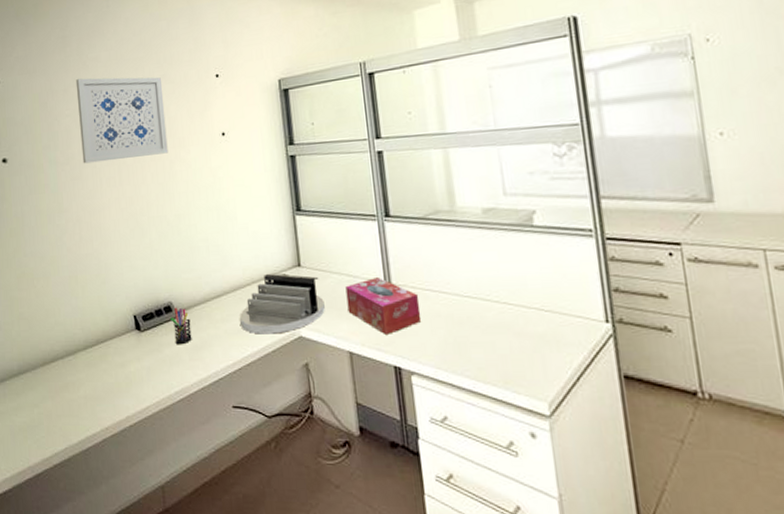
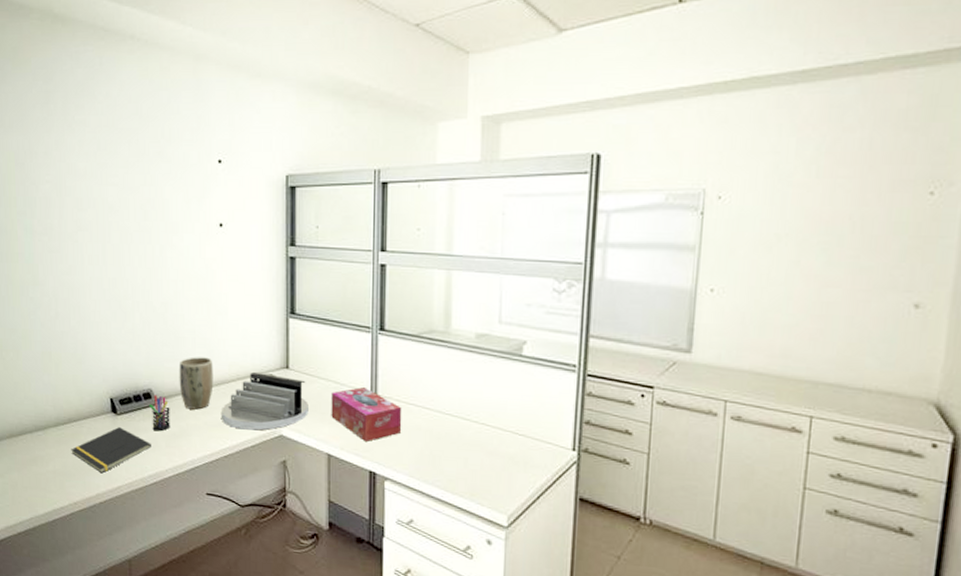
wall art: present [75,77,168,164] -> none [59,141,159,238]
notepad: none [100,344,175,395] -> present [71,427,151,474]
plant pot: none [195,264,230,319] -> present [179,357,214,410]

